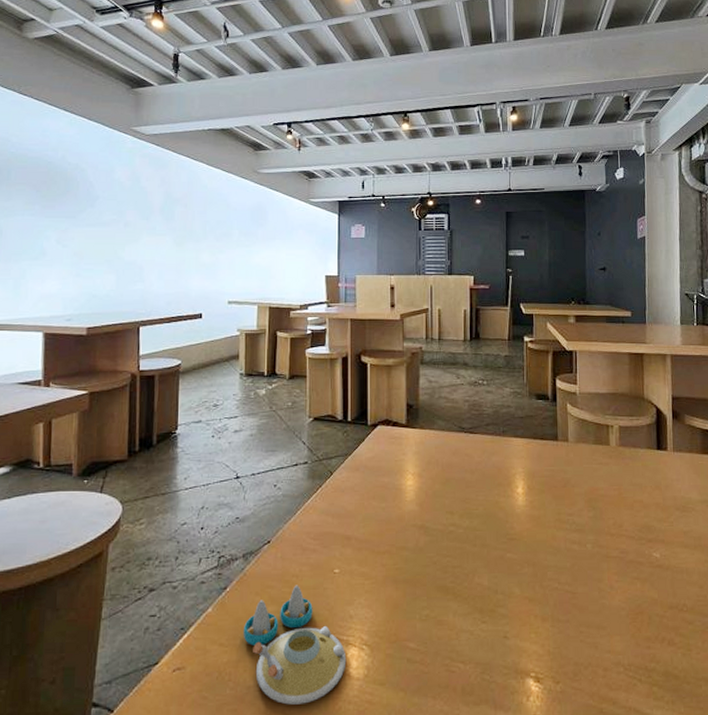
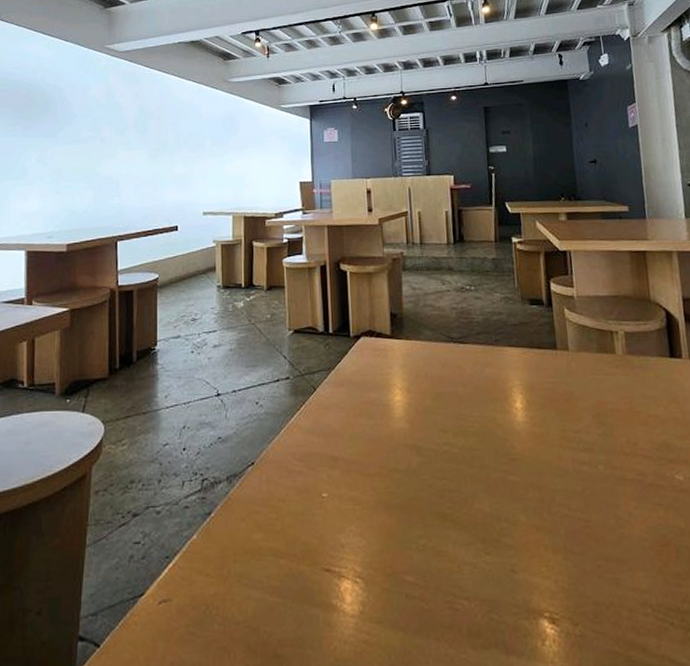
salt and pepper shaker set: present [243,585,347,705] -> none [229,510,340,643]

